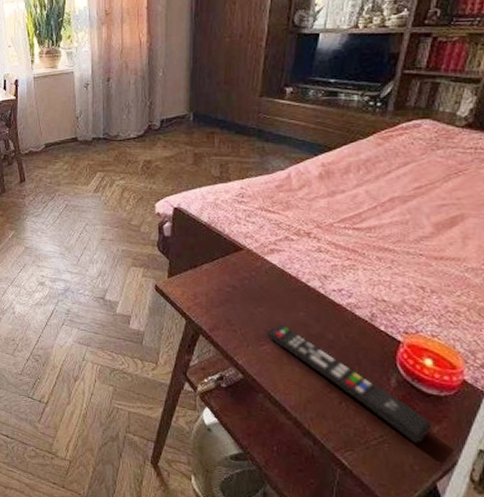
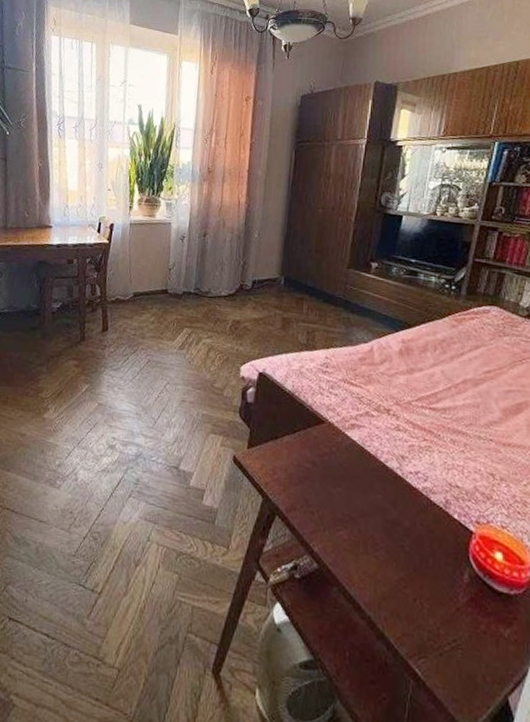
remote control: present [268,324,433,443] -> none [345,507,504,649]

